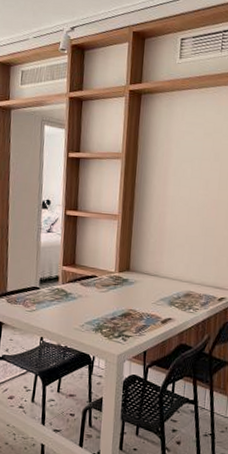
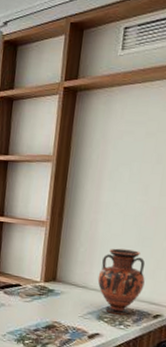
vase: none [167,238,210,300] -> present [97,248,145,315]

